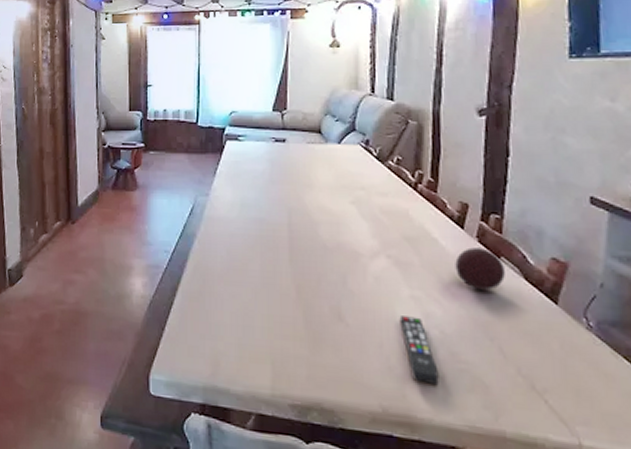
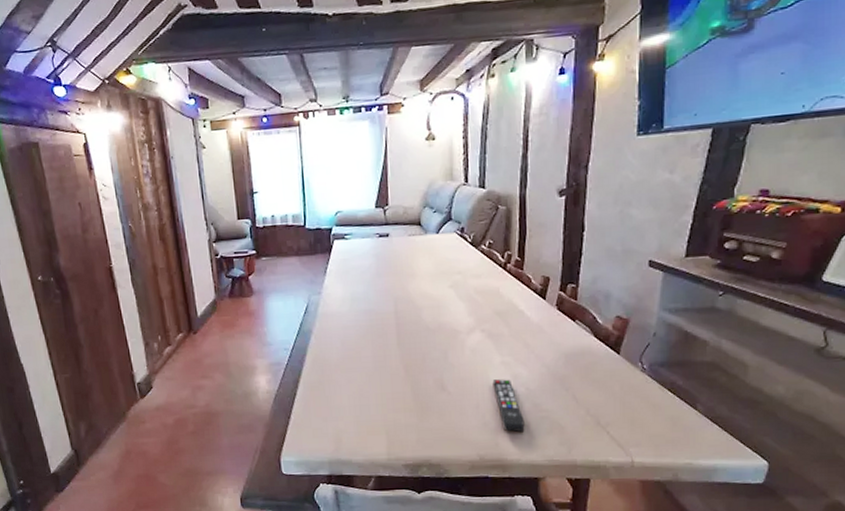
decorative ball: present [455,247,505,291] -> none [538,314,579,351]

